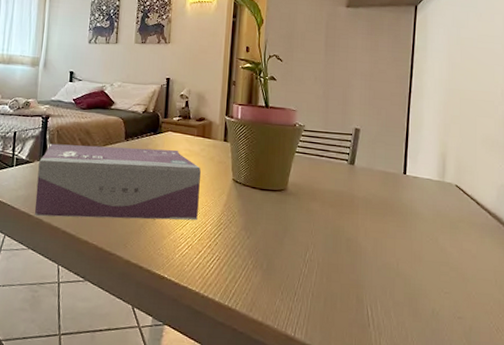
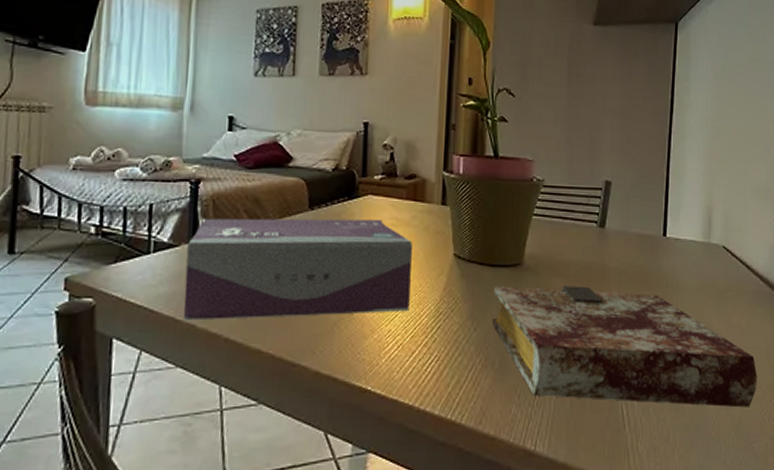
book: none [261,206,486,319] -> present [491,286,757,408]

